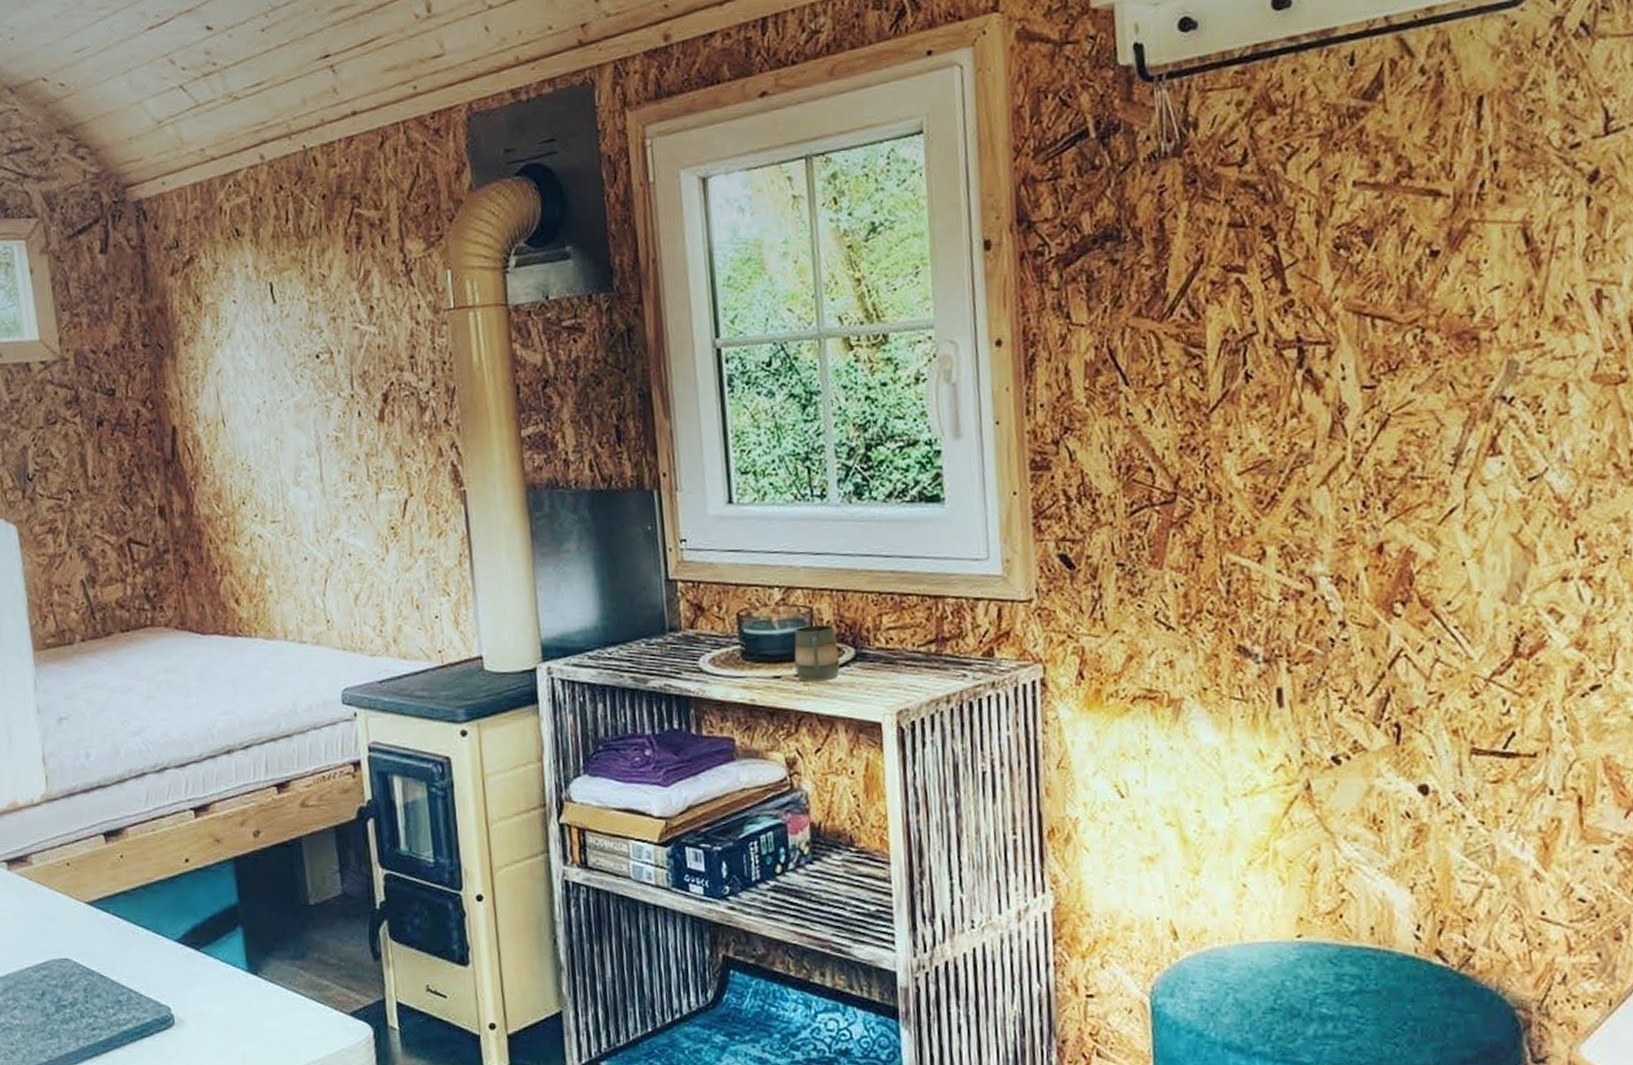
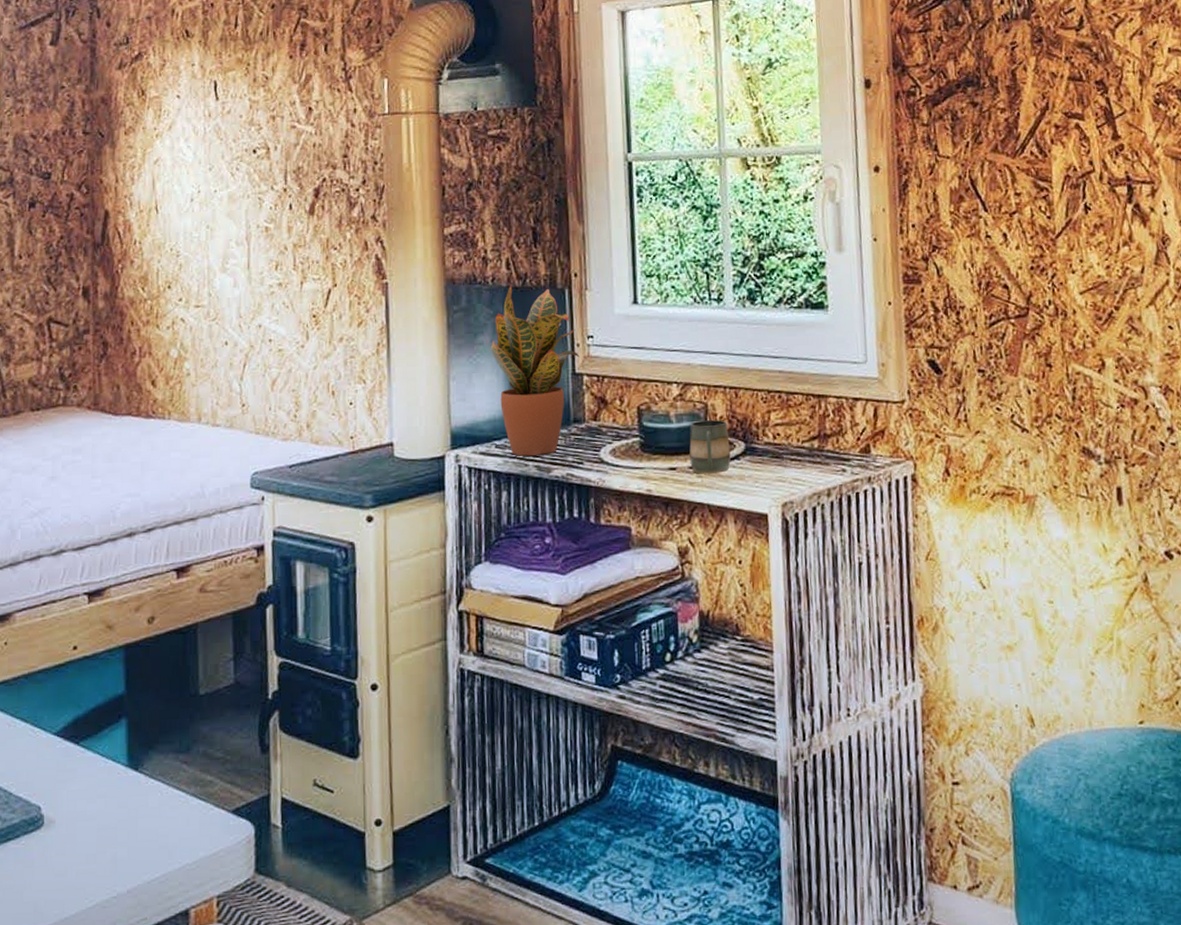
potted plant: none [577,487,673,668] -> present [490,284,580,457]

